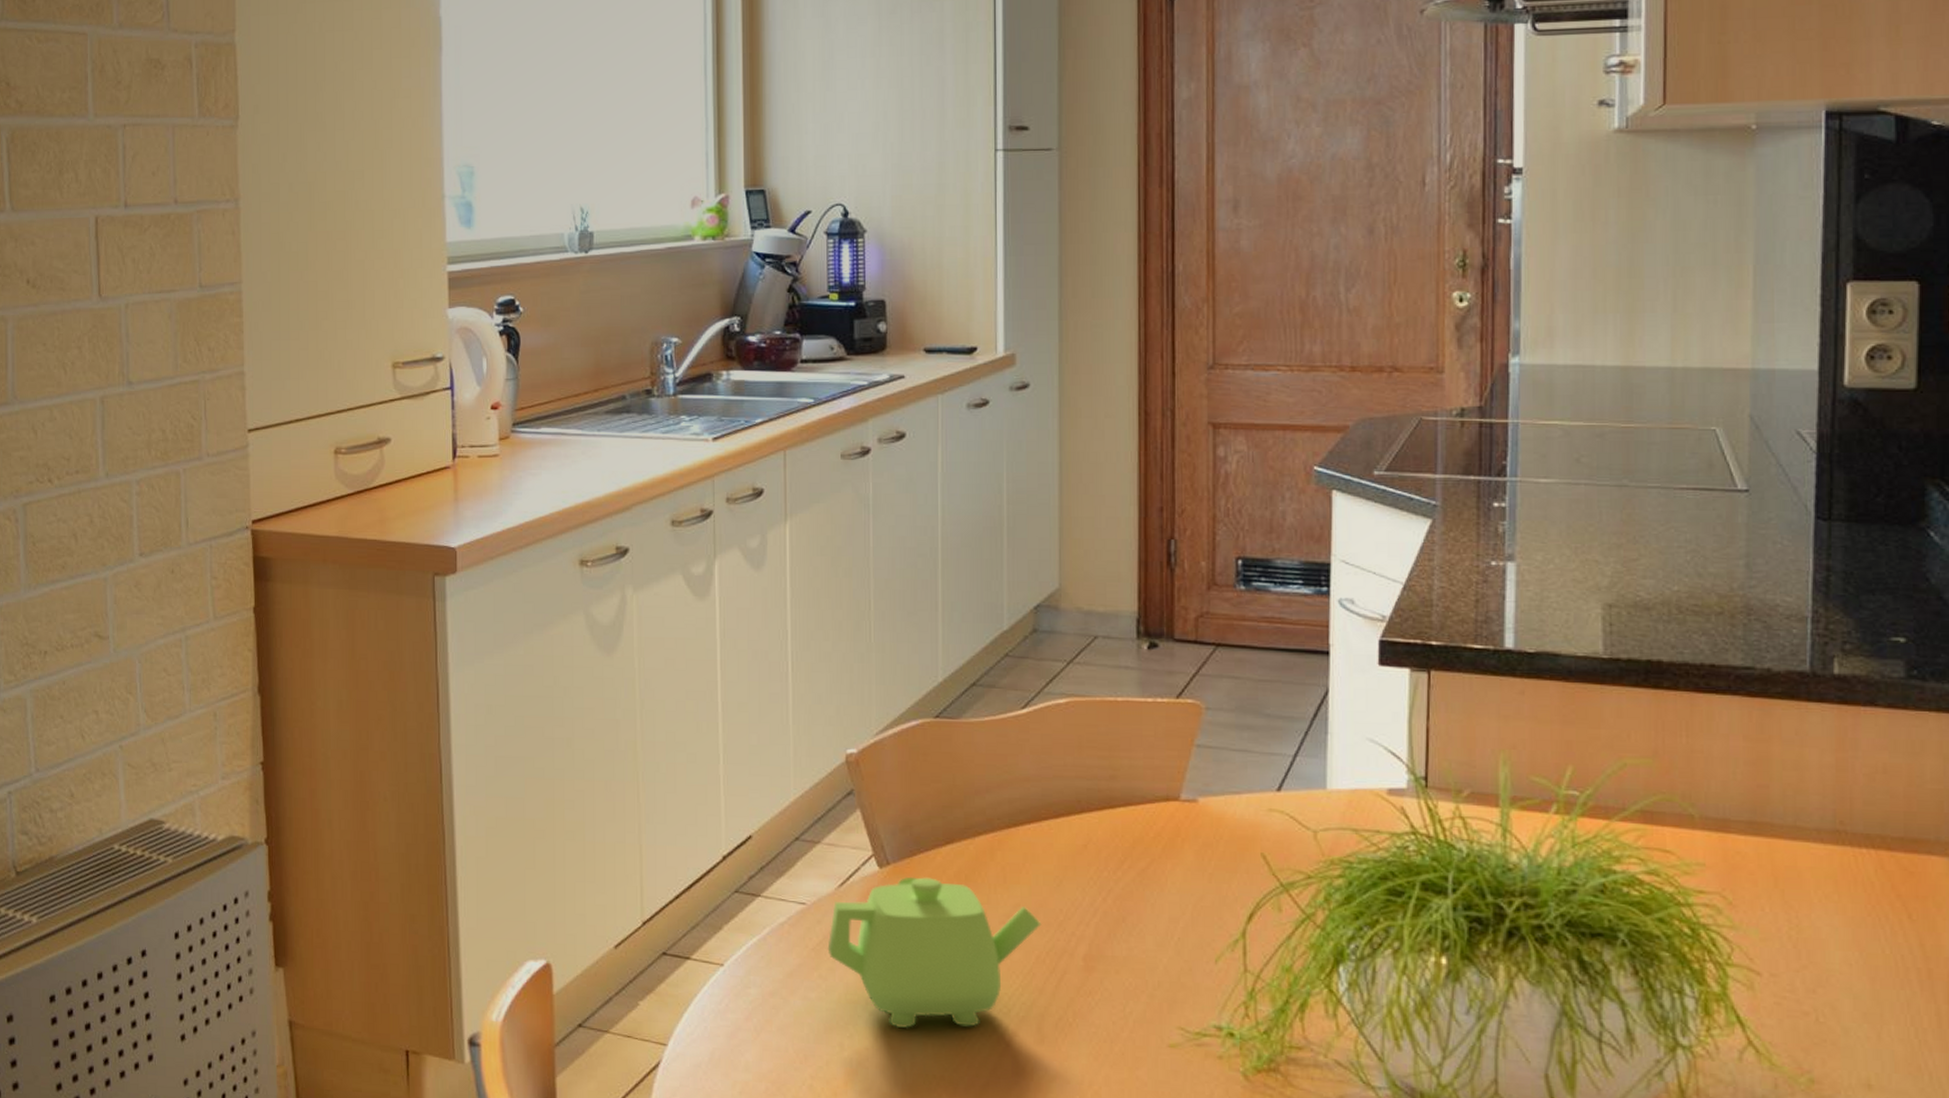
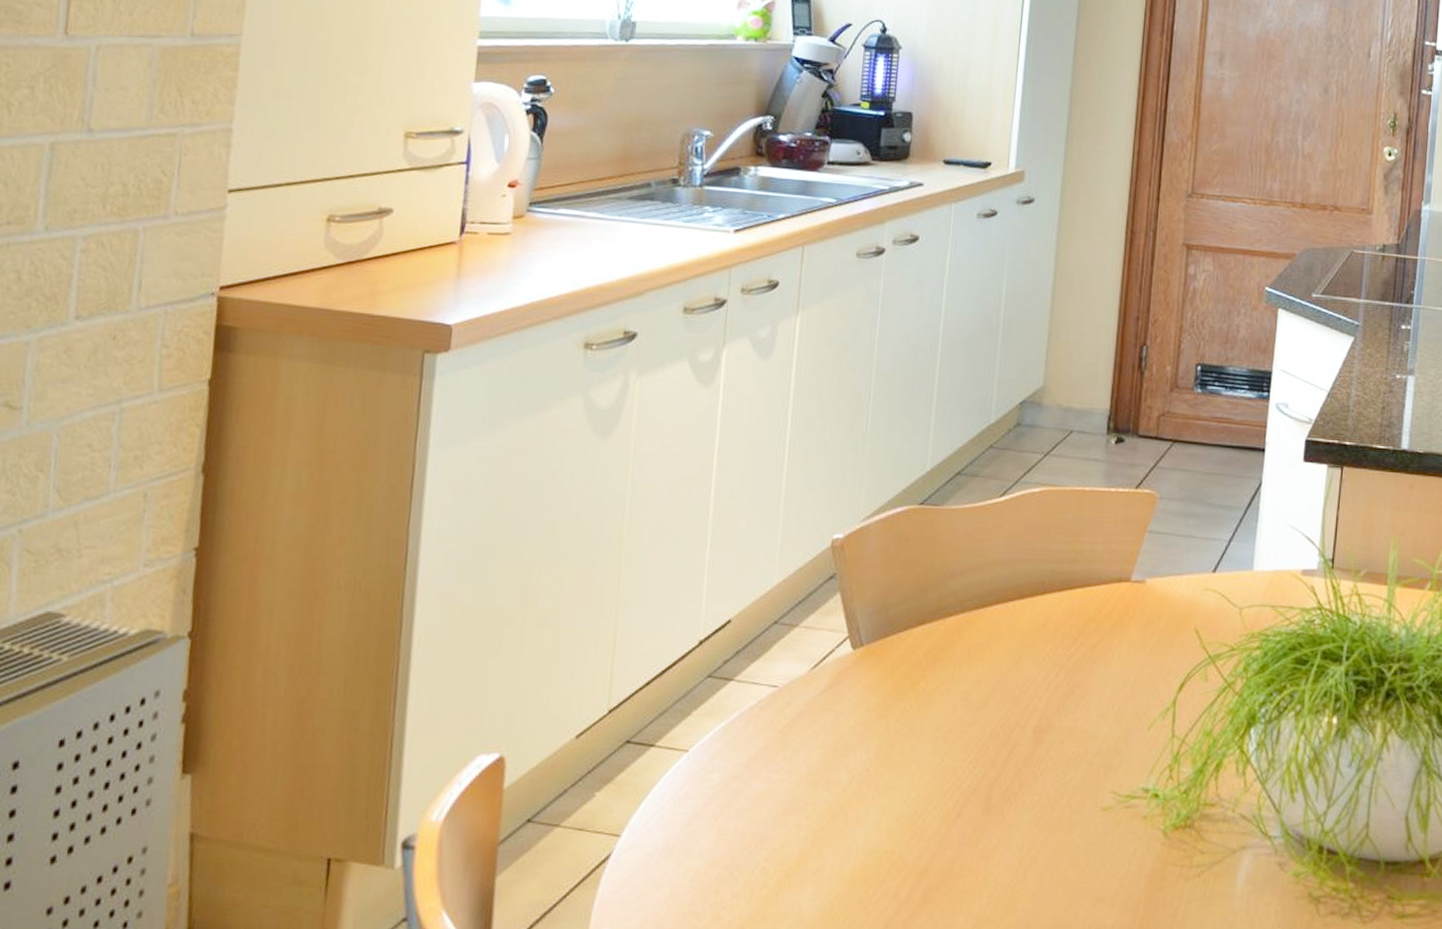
teapot: present [827,876,1042,1029] -> none [794,657,999,806]

